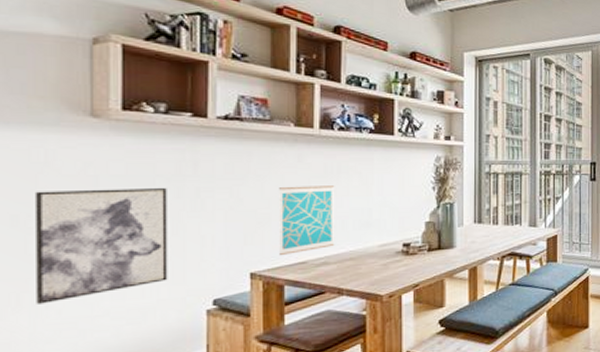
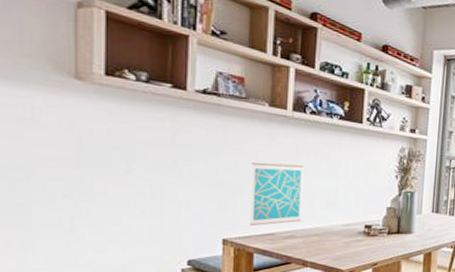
wall art: present [36,188,168,304] -> none [23,145,147,250]

